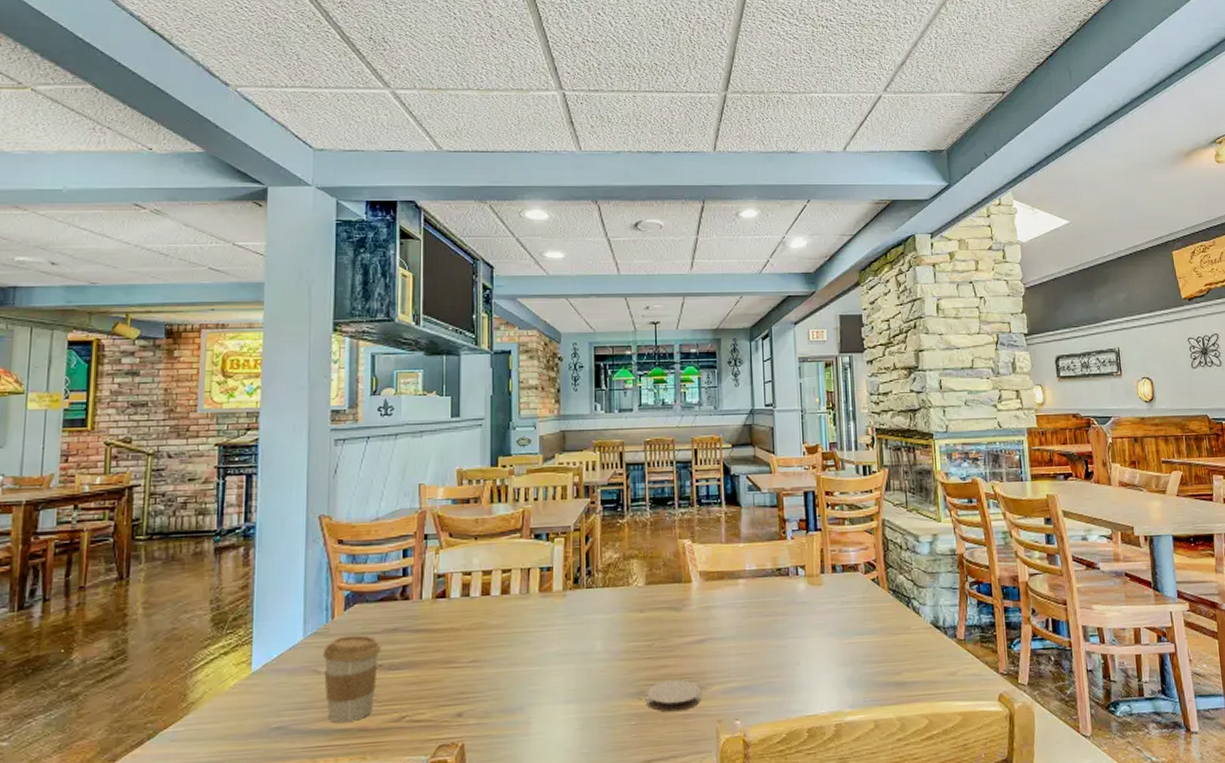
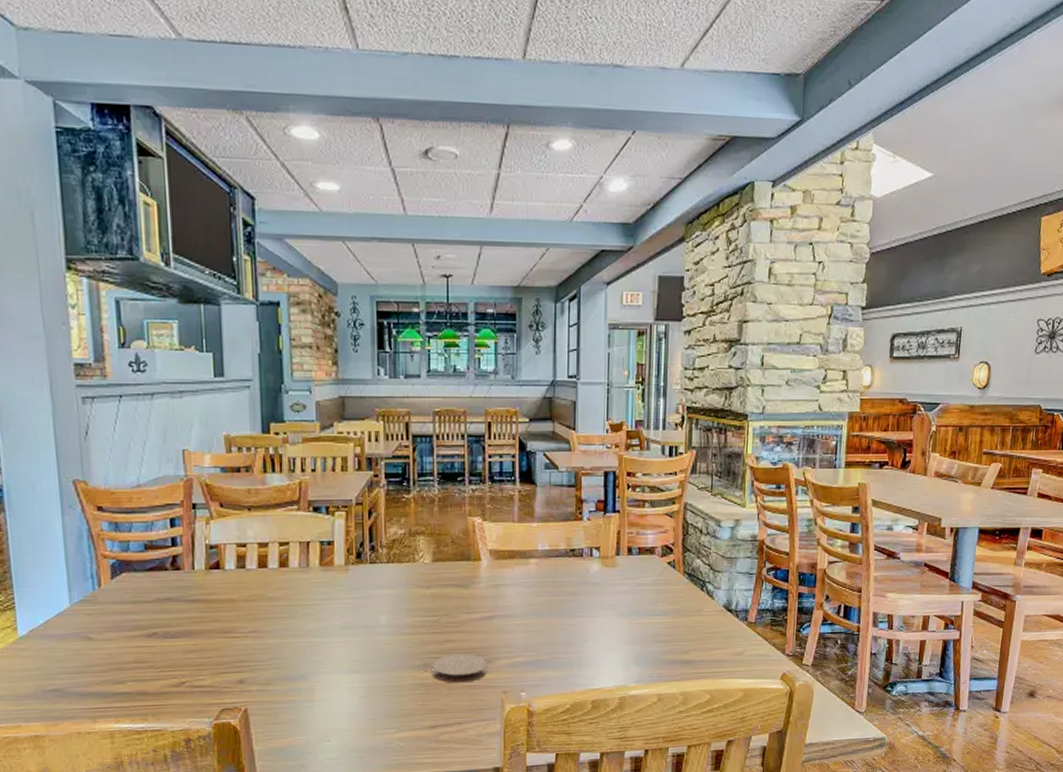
coffee cup: present [323,635,381,723] -> none [92,604,155,686]

